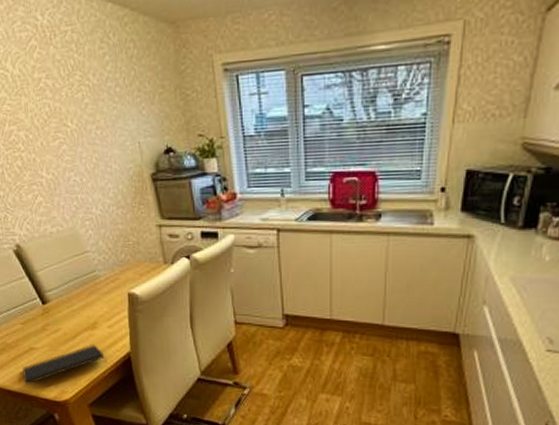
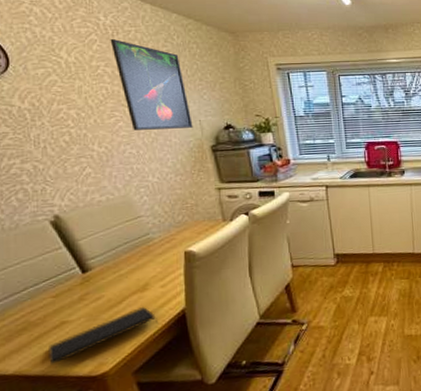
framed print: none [48,43,132,155] -> present [110,39,193,130]

